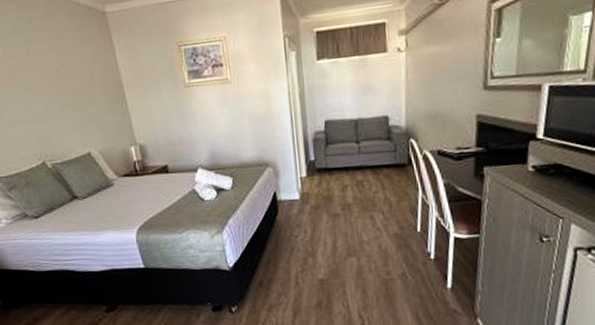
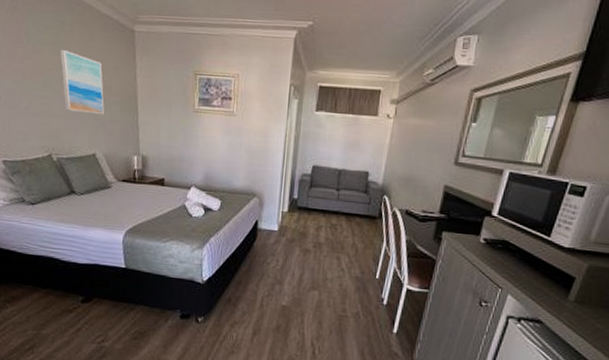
wall art: none [32,48,91,112] -> present [60,50,104,115]

